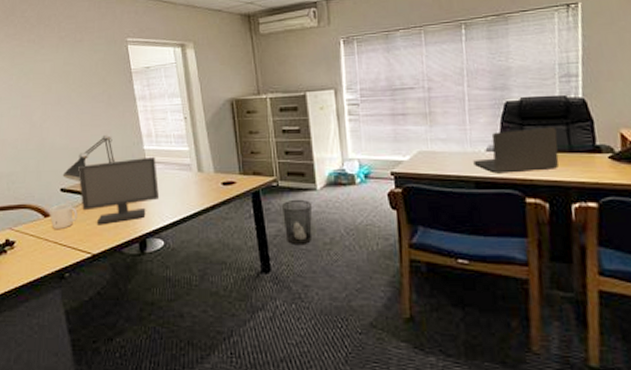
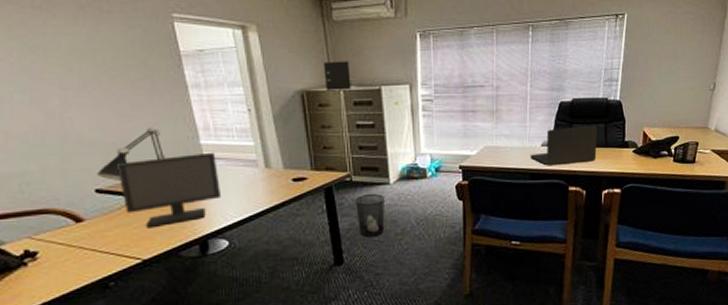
mug: present [49,204,78,230] -> none [83,206,120,236]
binder: none [251,70,277,98] -> present [323,61,351,90]

